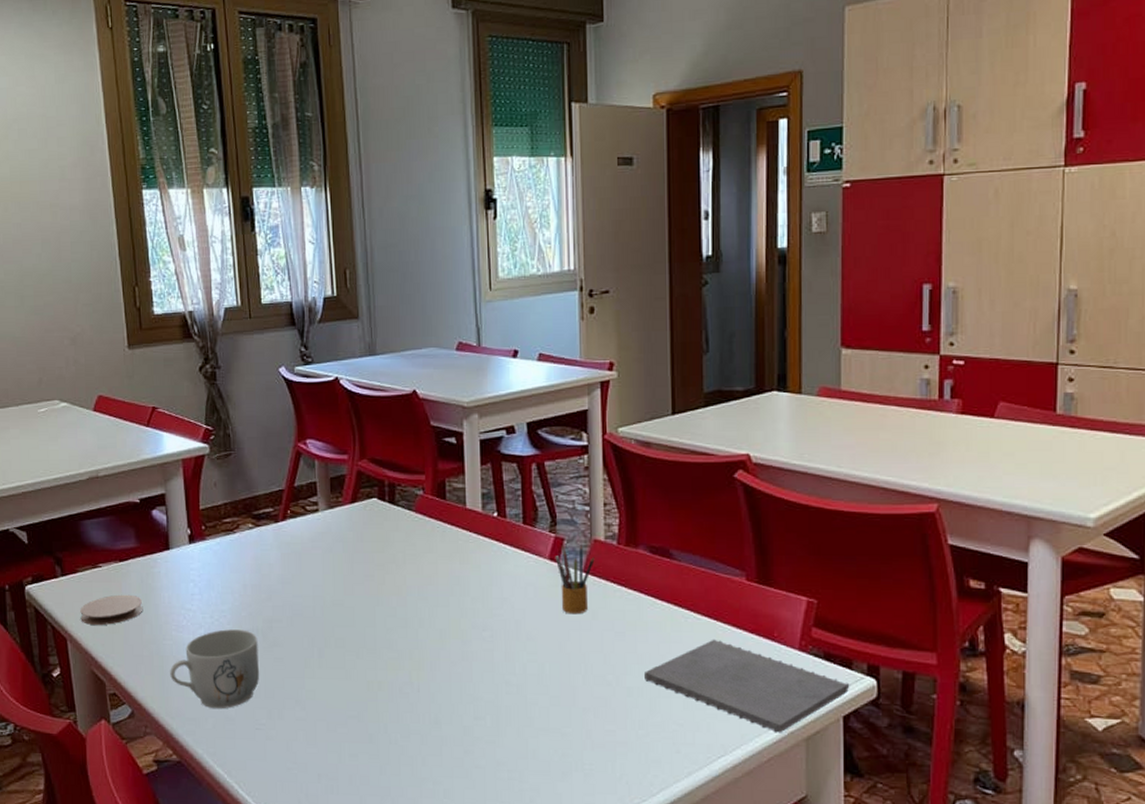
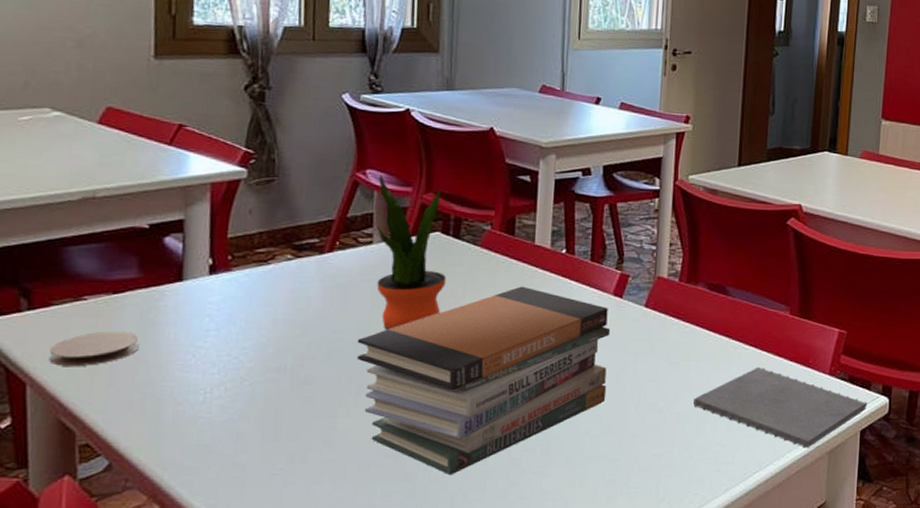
mug: present [170,629,260,709] -> none [166,368,285,456]
book stack: none [314,551,551,740] -> present [357,286,611,476]
potted plant: none [318,444,387,596] -> present [376,175,447,330]
pencil box: present [555,545,595,615] -> none [619,281,657,347]

